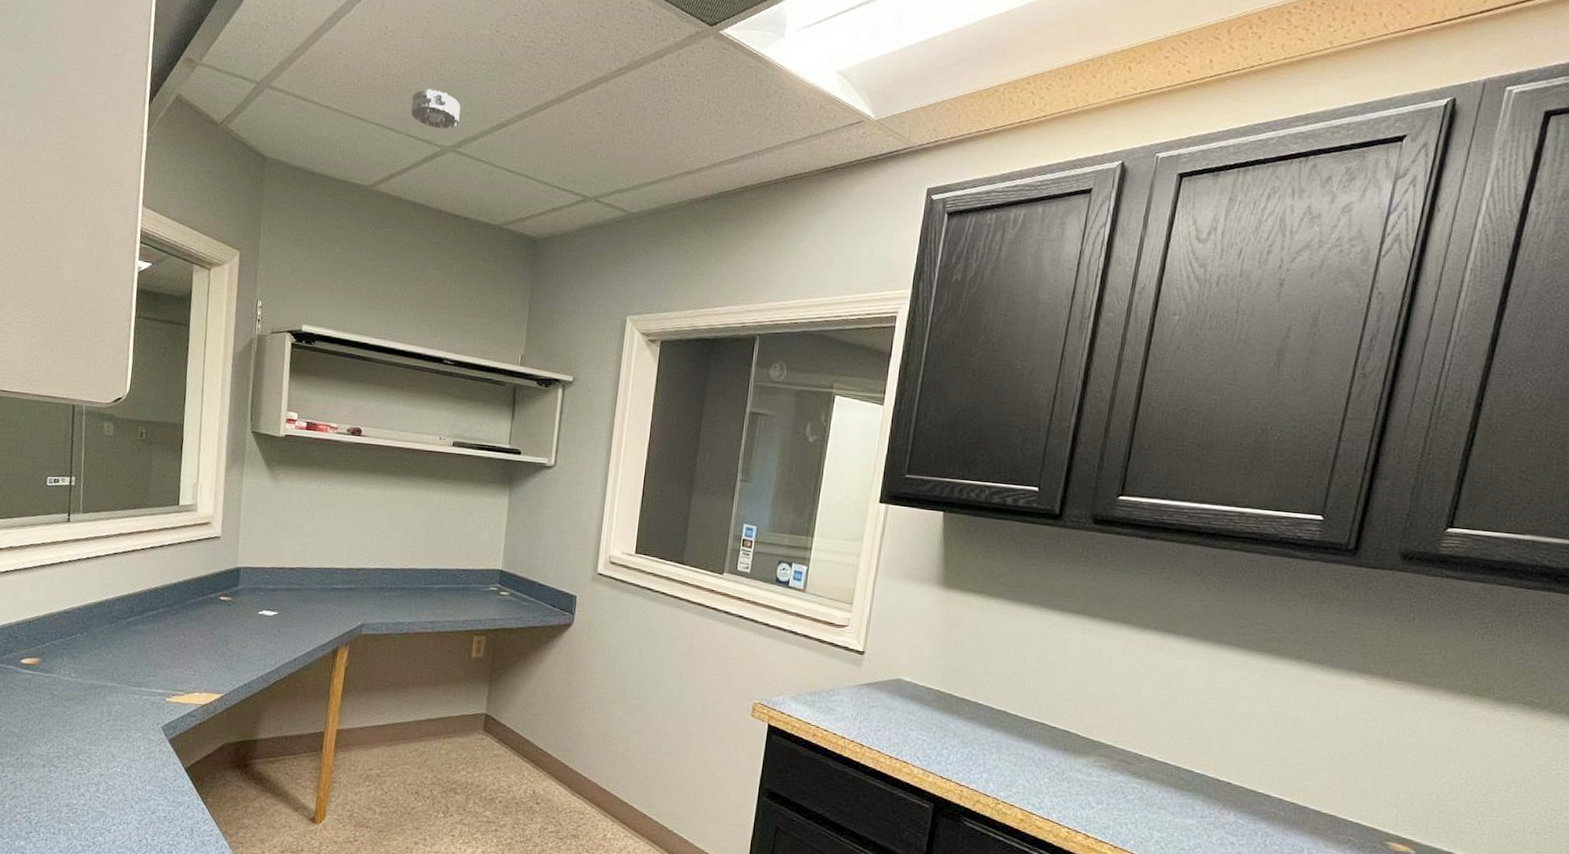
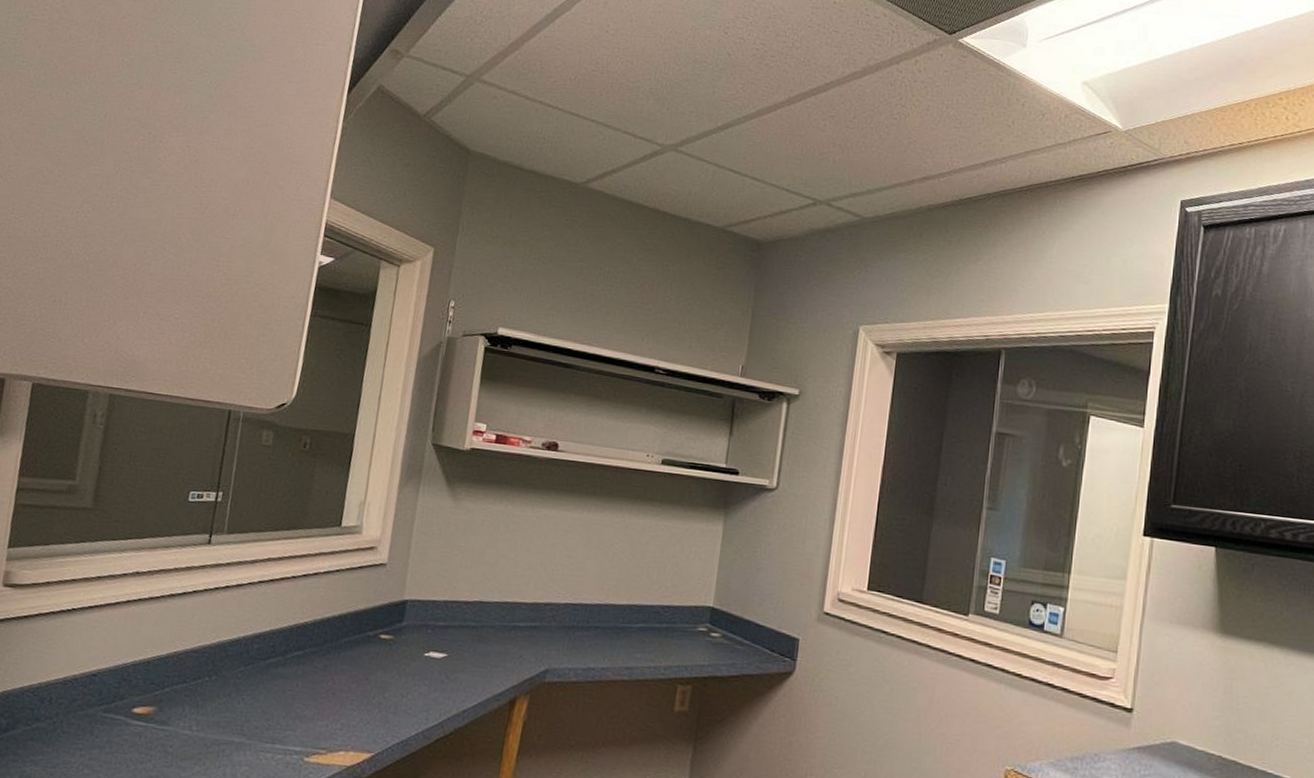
smoke detector: present [410,89,461,129] -> none [630,87,684,128]

